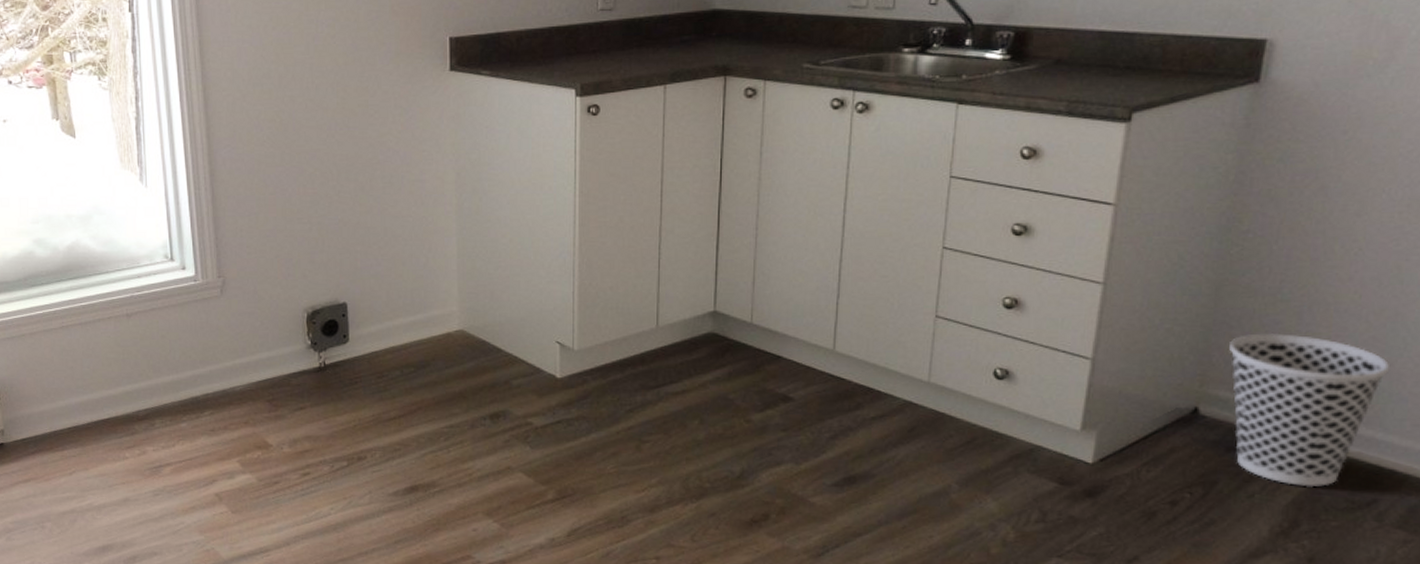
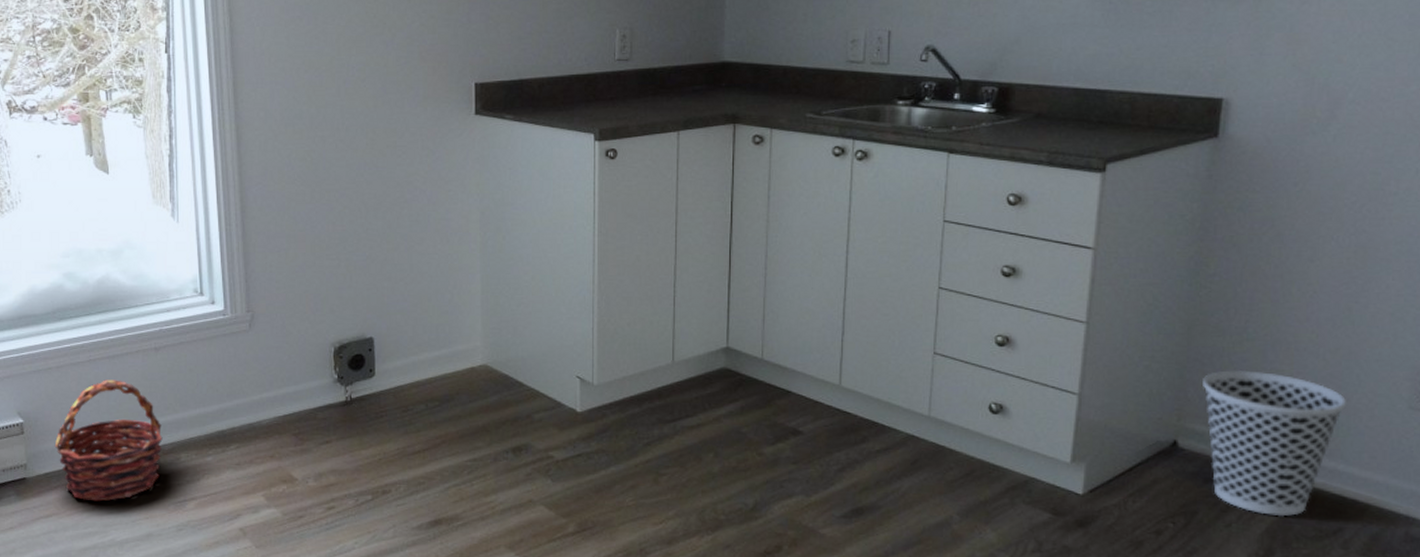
basket: none [30,346,137,467] -> present [54,379,163,502]

